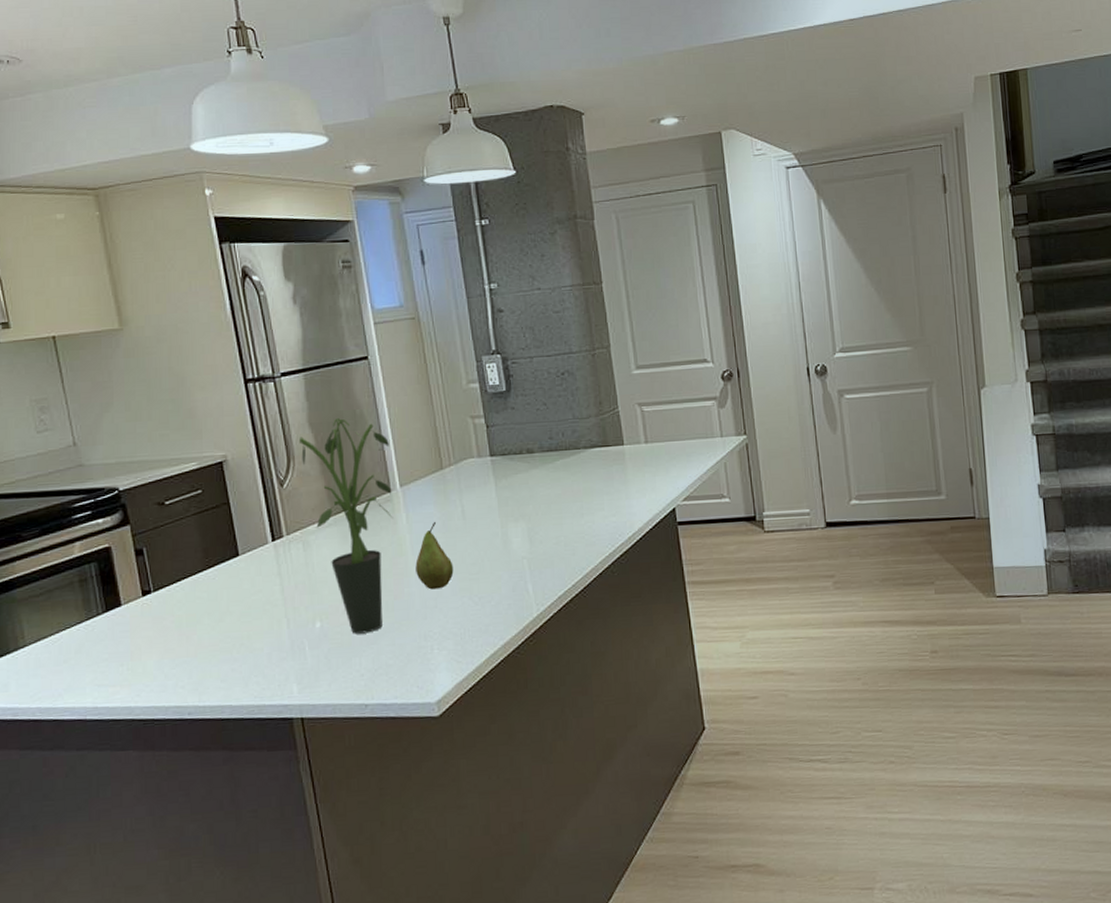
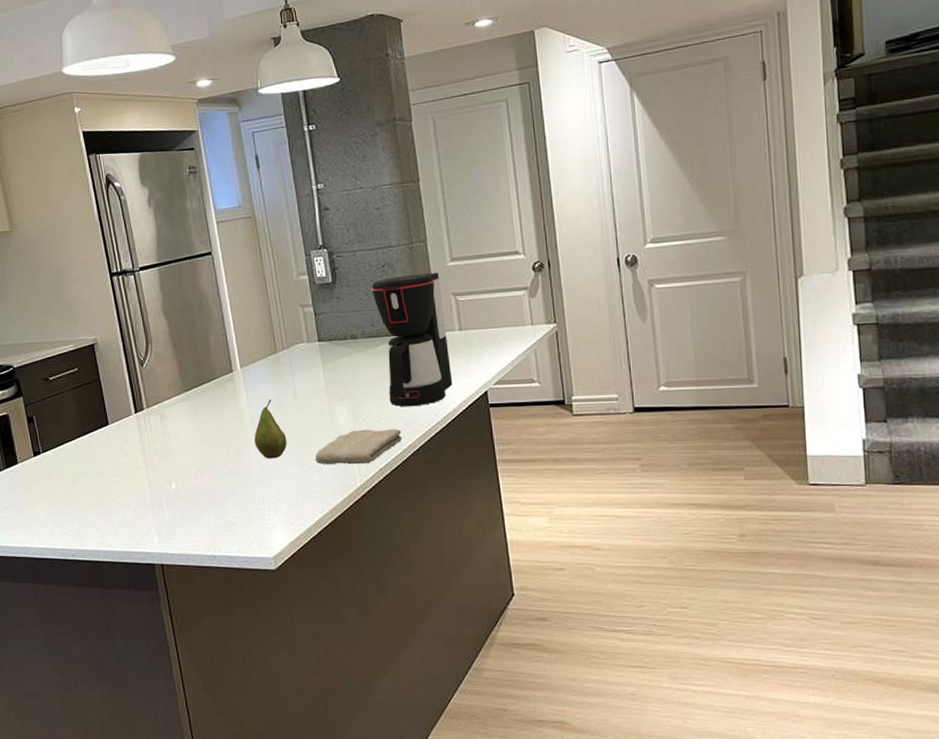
potted plant: present [299,417,393,634] -> none [156,306,235,495]
washcloth: none [485,551,584,594] -> present [315,428,402,465]
coffee maker: none [549,380,639,527] -> present [370,272,453,407]

